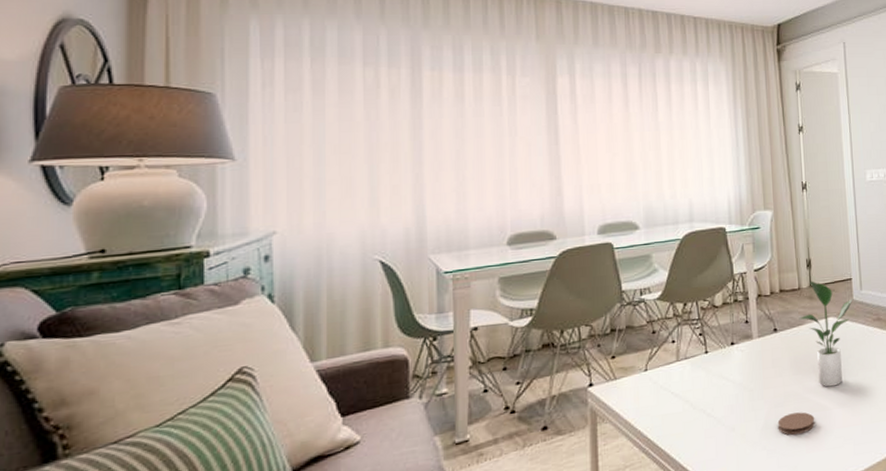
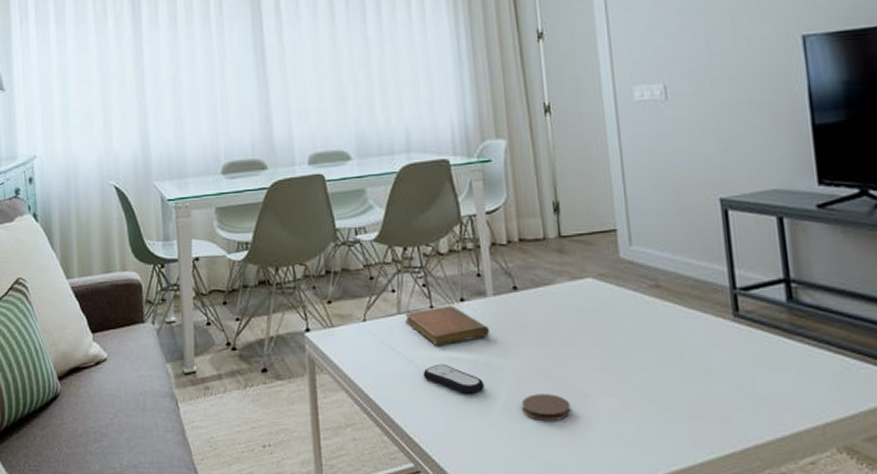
notebook: none [683,349,754,385] -> present [405,306,489,345]
remote control: none [697,399,748,423] -> present [423,363,484,395]
potted plant: present [799,281,854,387] -> none [545,229,620,367]

